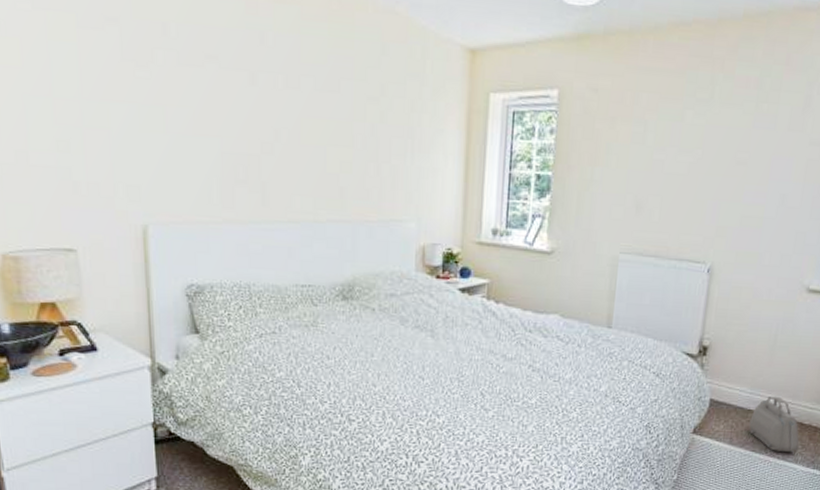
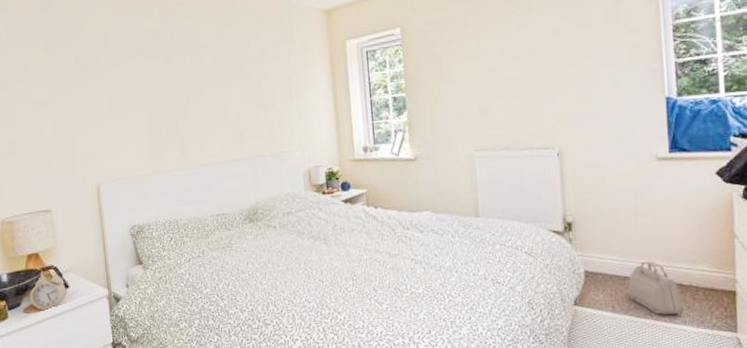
alarm clock: none [41,328,94,375] -> present [30,272,67,310]

